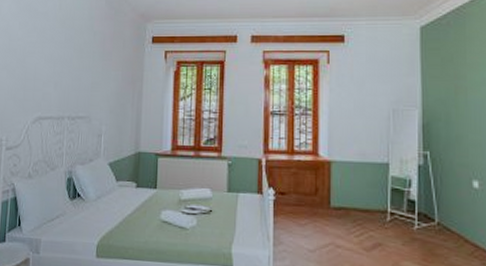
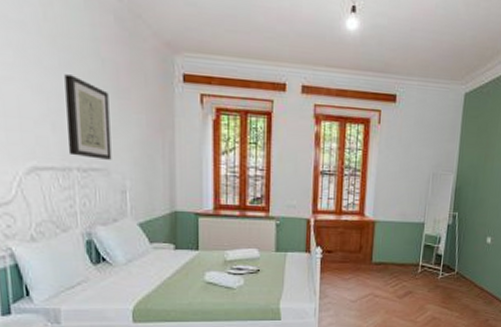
wall art: none [63,46,96,109] -> present [64,74,112,160]

